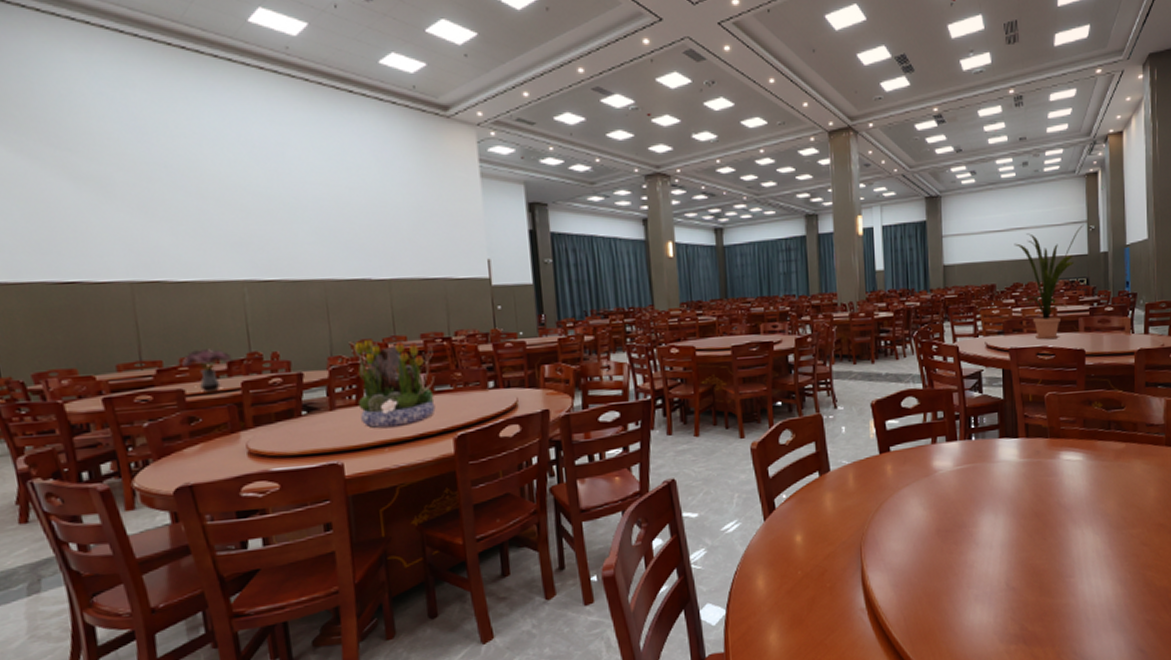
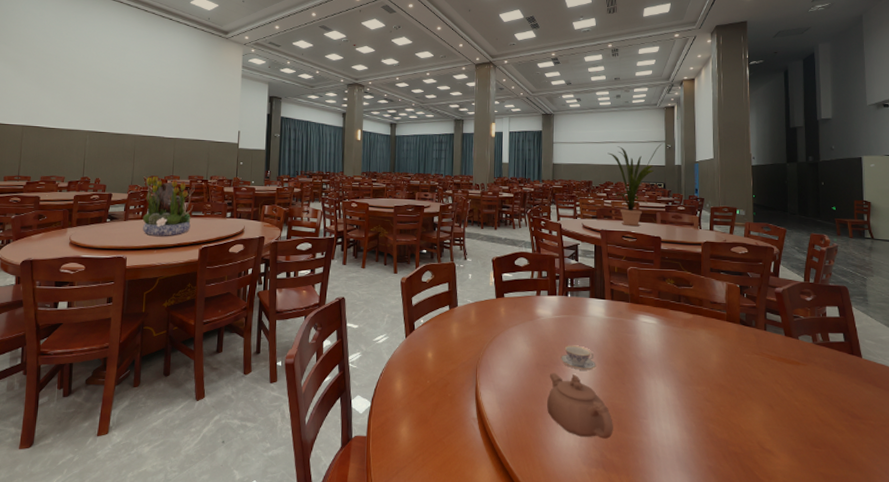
flower arrangement: present [182,349,232,392] -> none [42,172,72,200]
teapot: none [952,535,1034,611] -> present [547,372,613,439]
teacup: none [966,501,1011,531] -> present [561,346,596,371]

